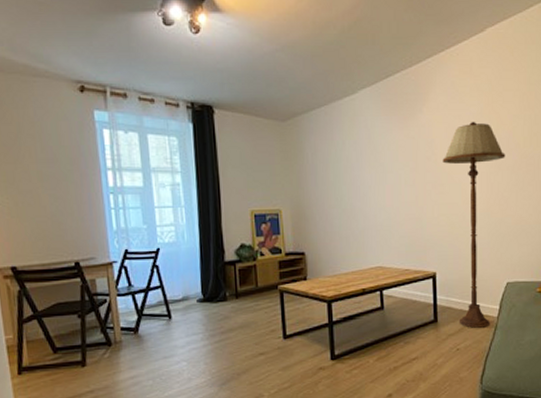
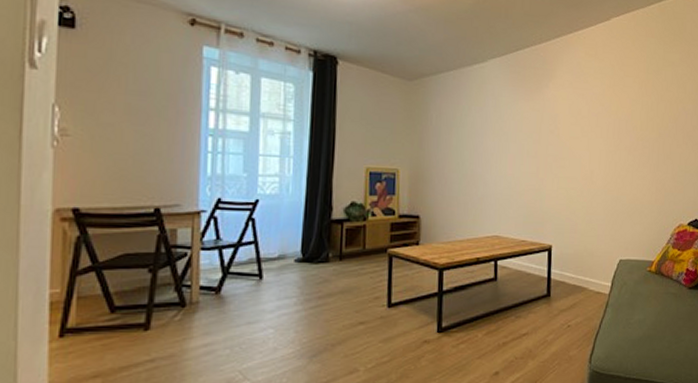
floor lamp: present [442,121,506,328] -> none [565,101,624,304]

